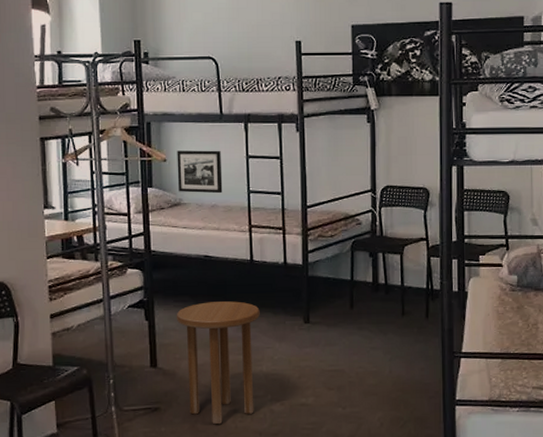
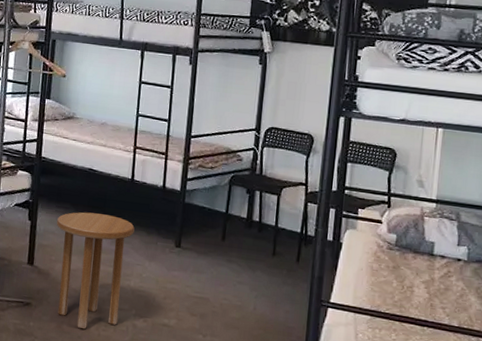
picture frame: present [177,150,223,194] -> none [73,68,116,113]

